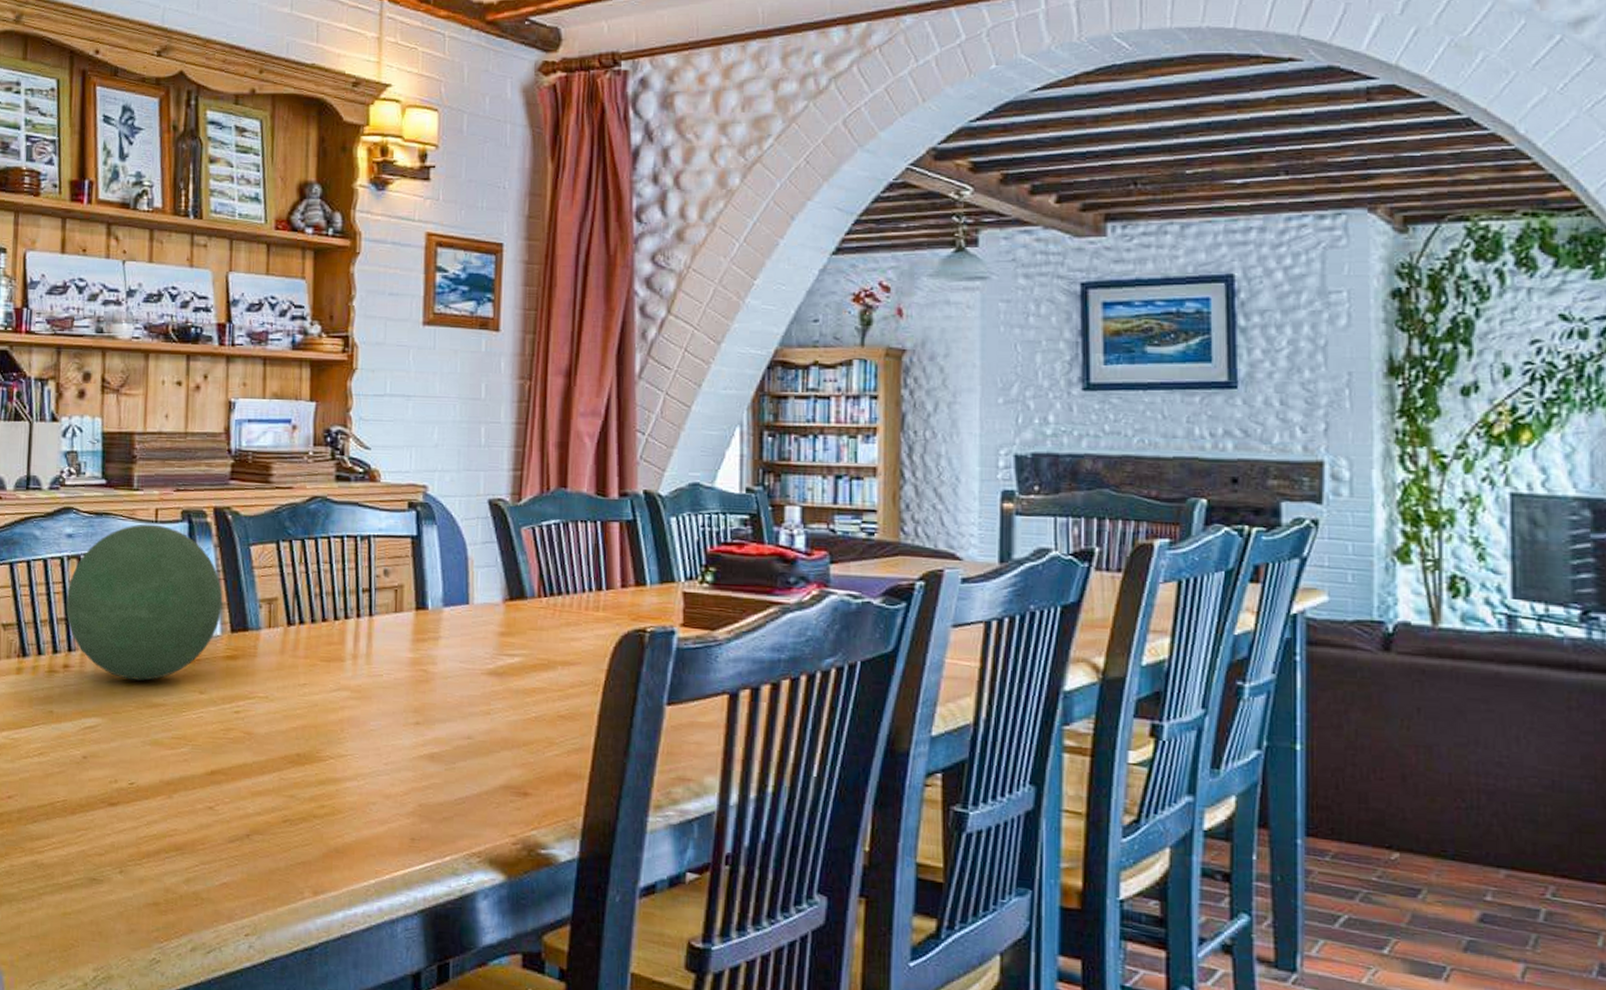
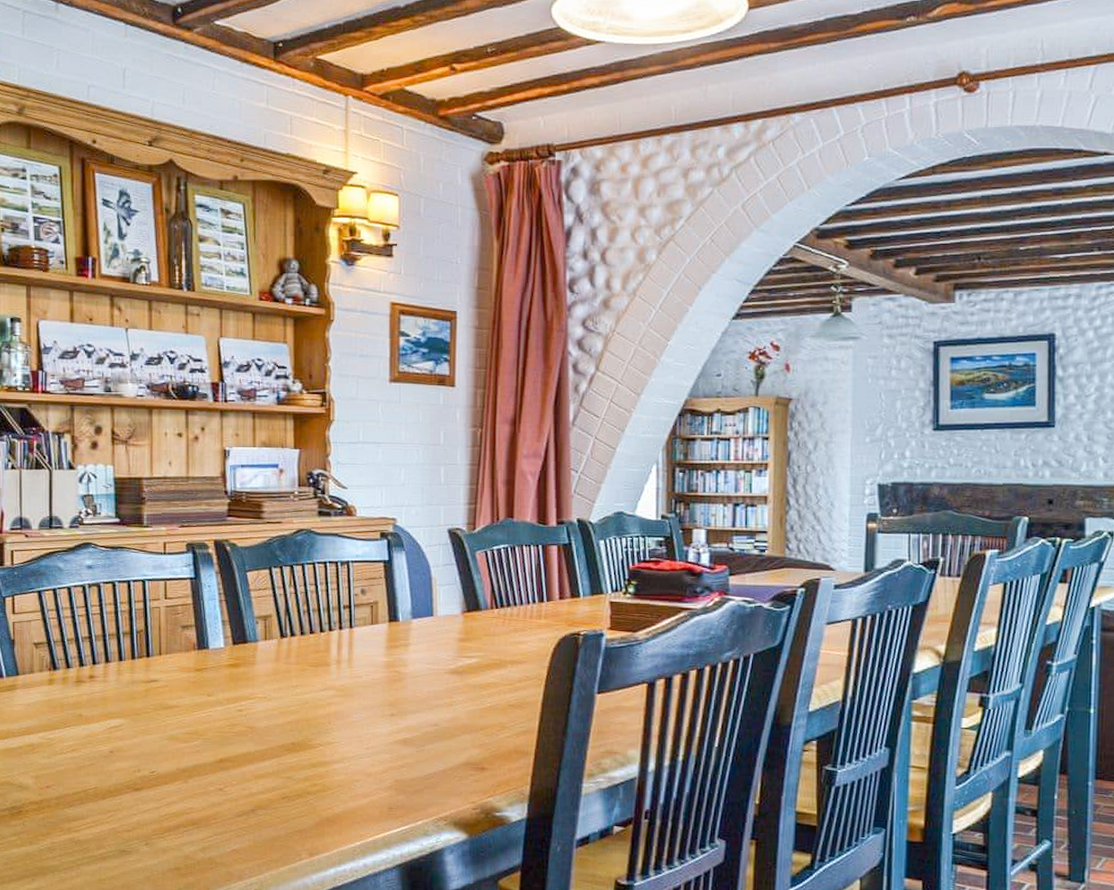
decorative orb: present [66,524,223,681] -> none [89,555,225,687]

